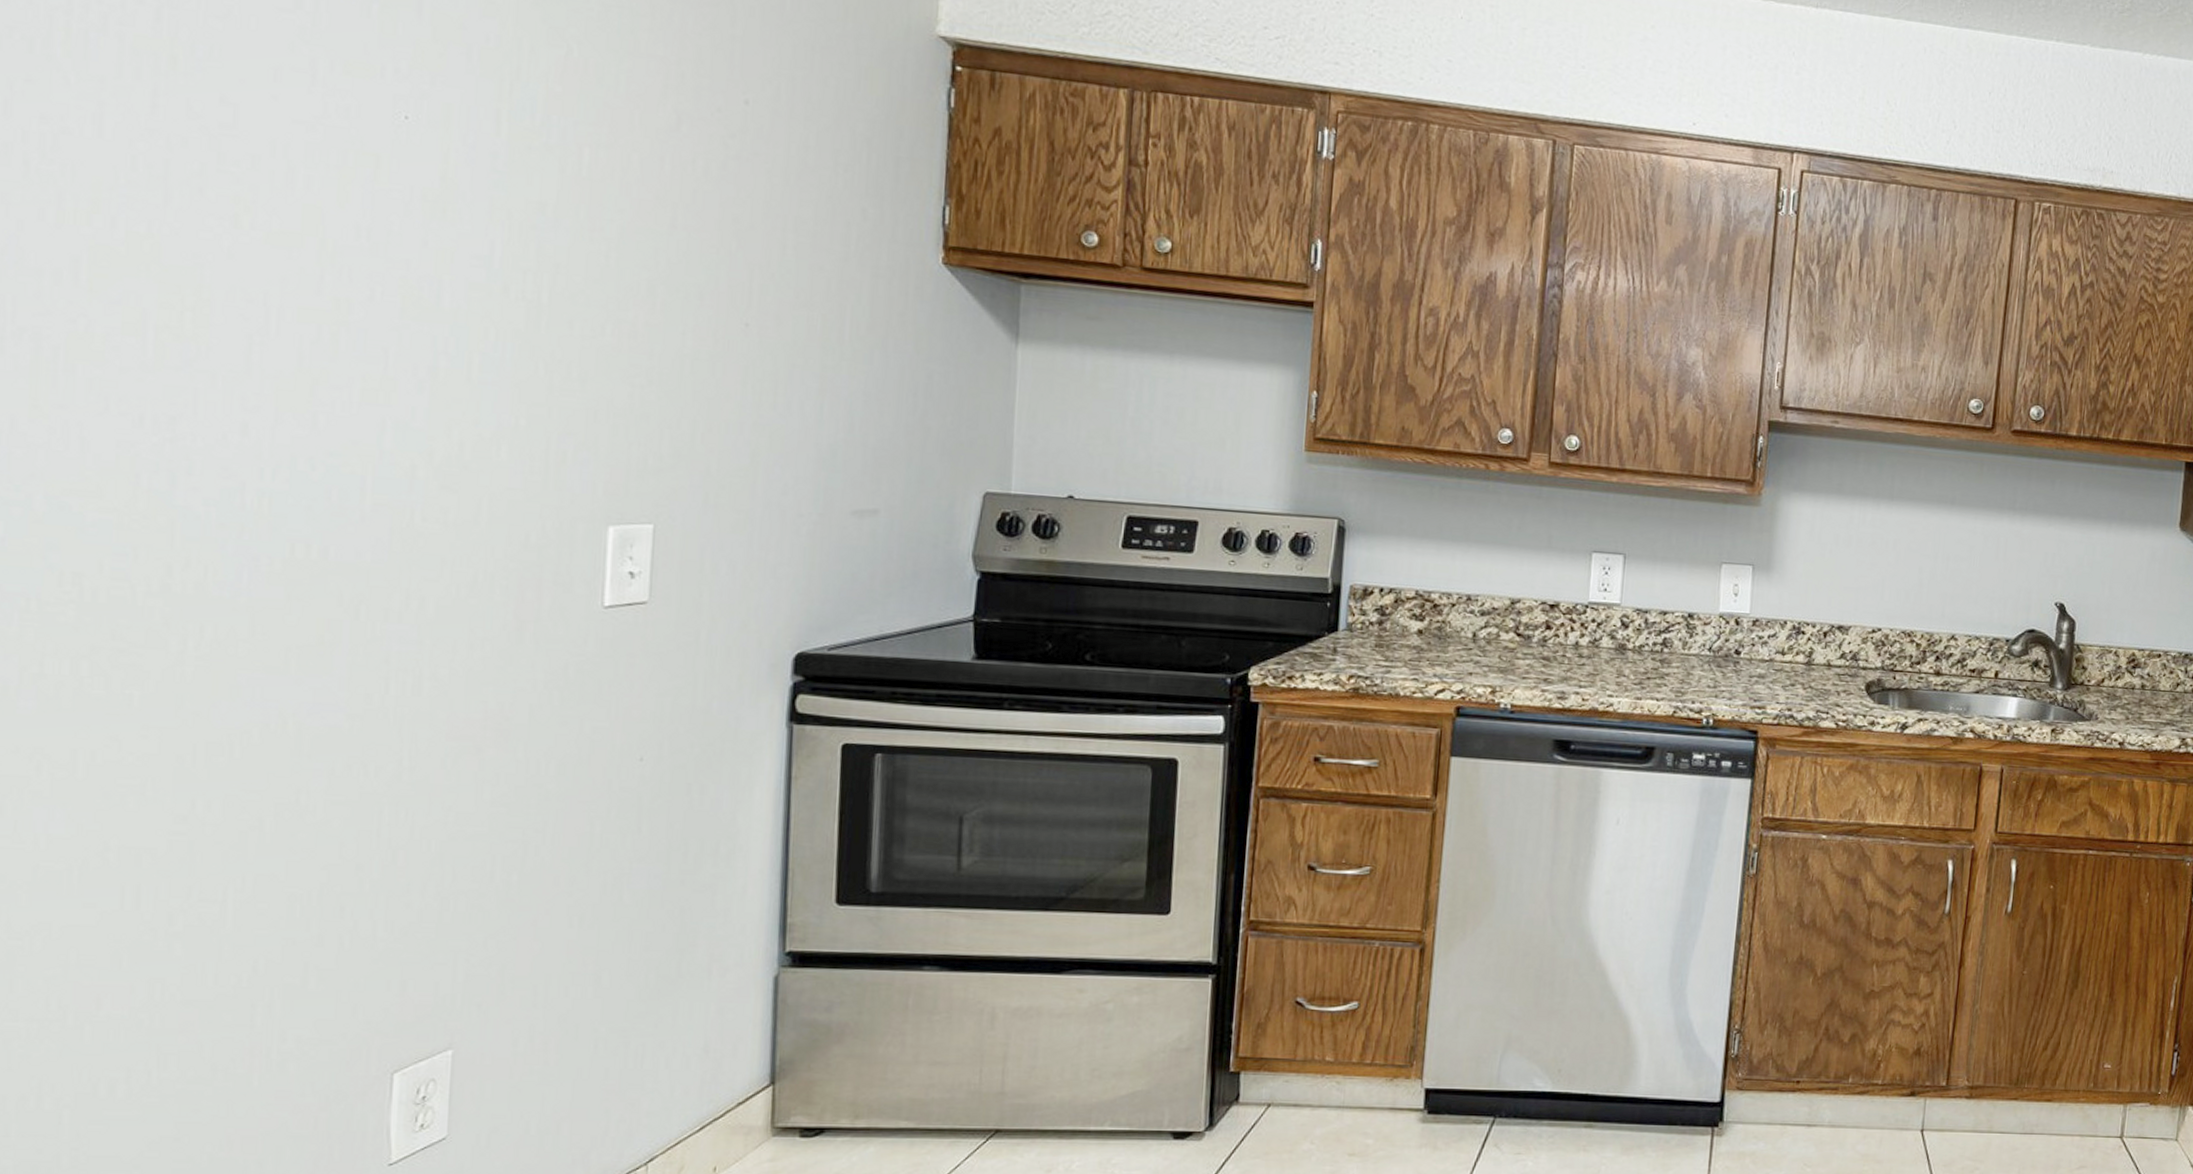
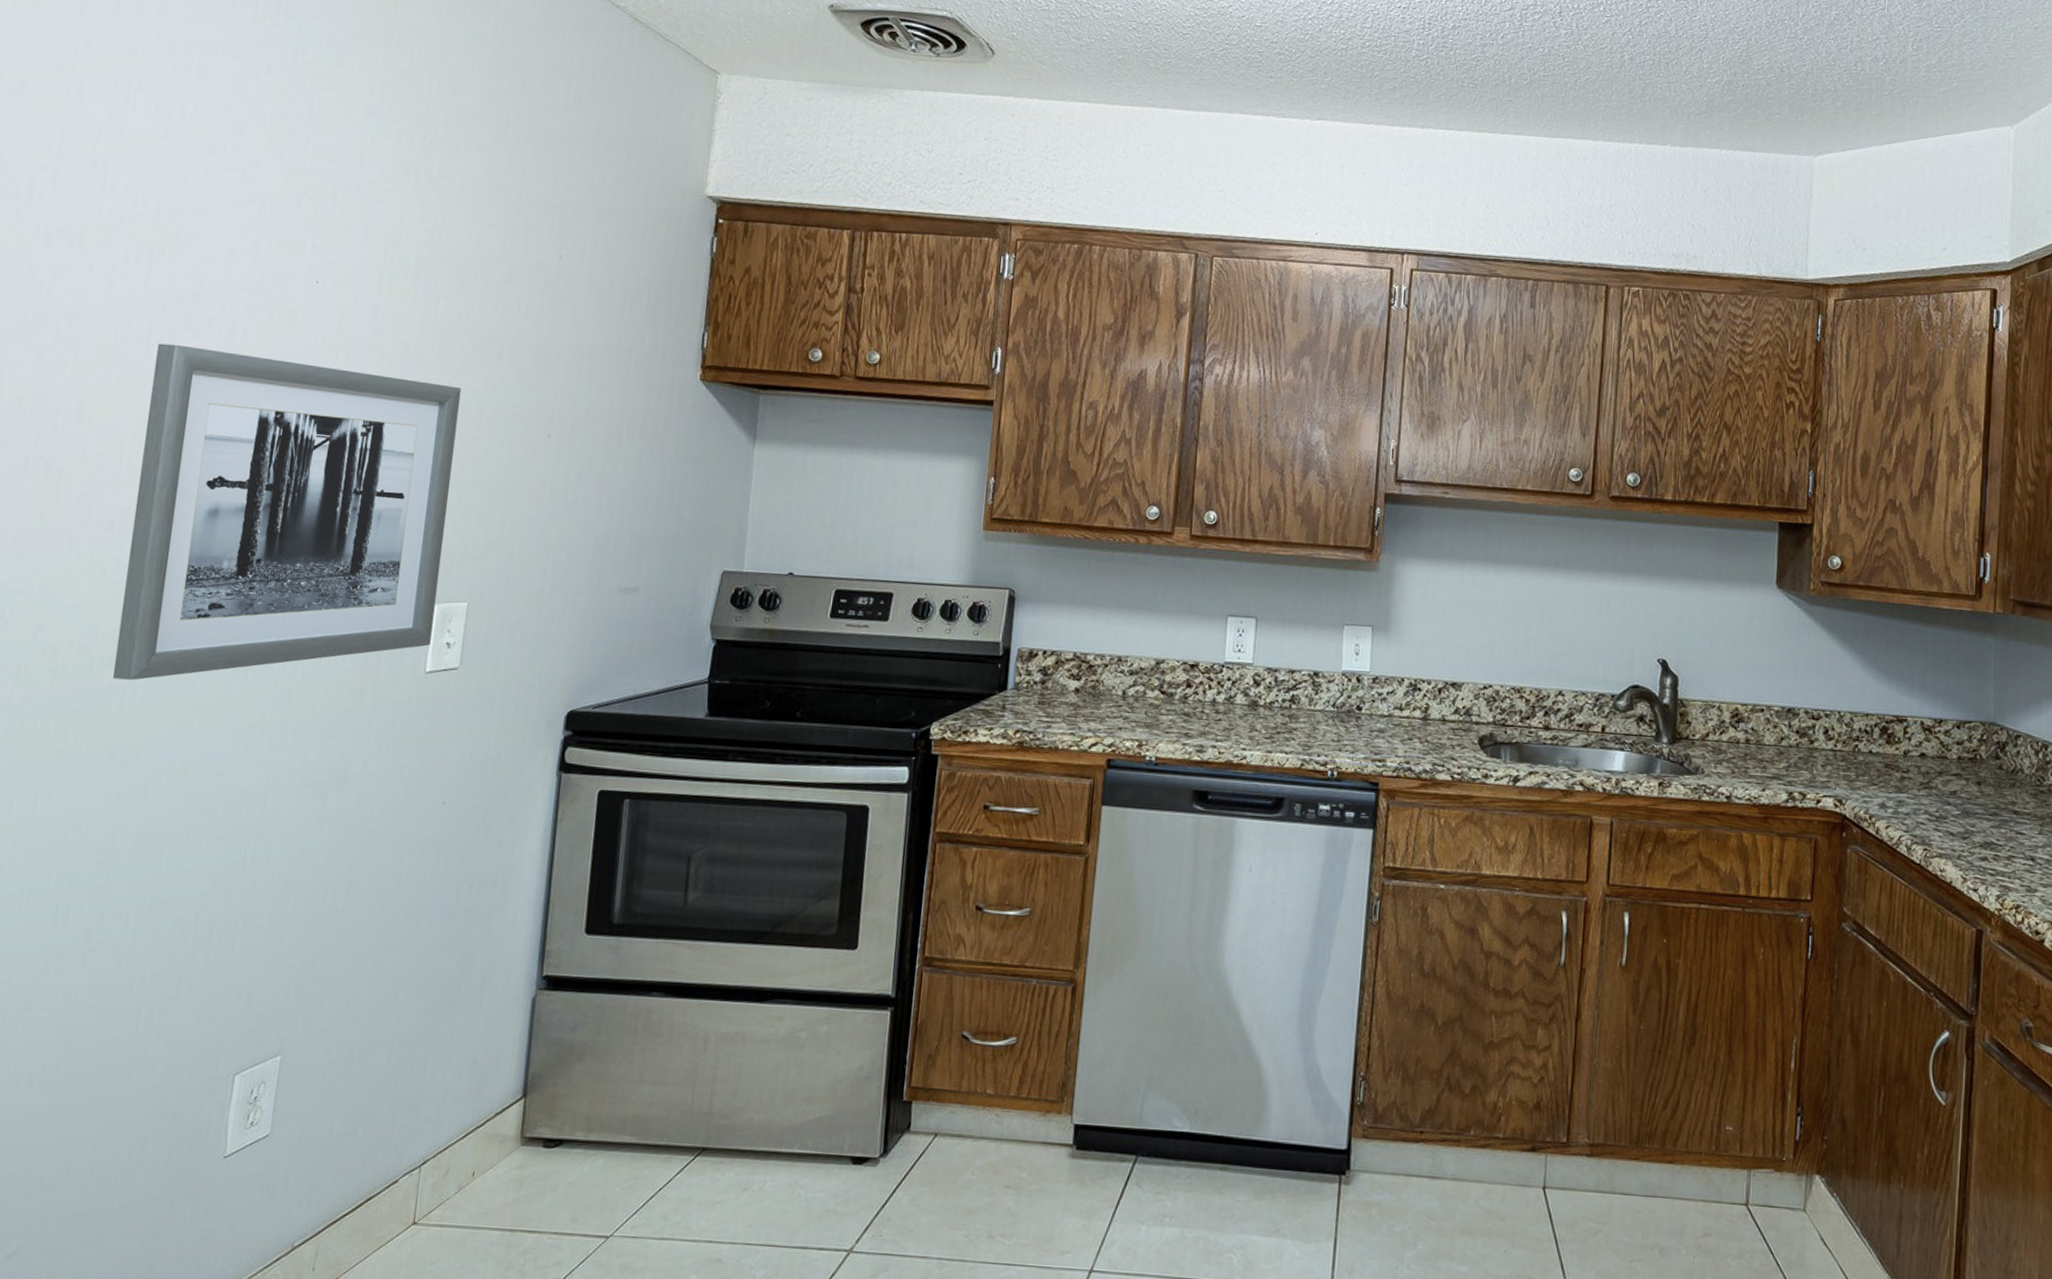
wall art: none [166,187,623,614] -> present [113,343,462,681]

